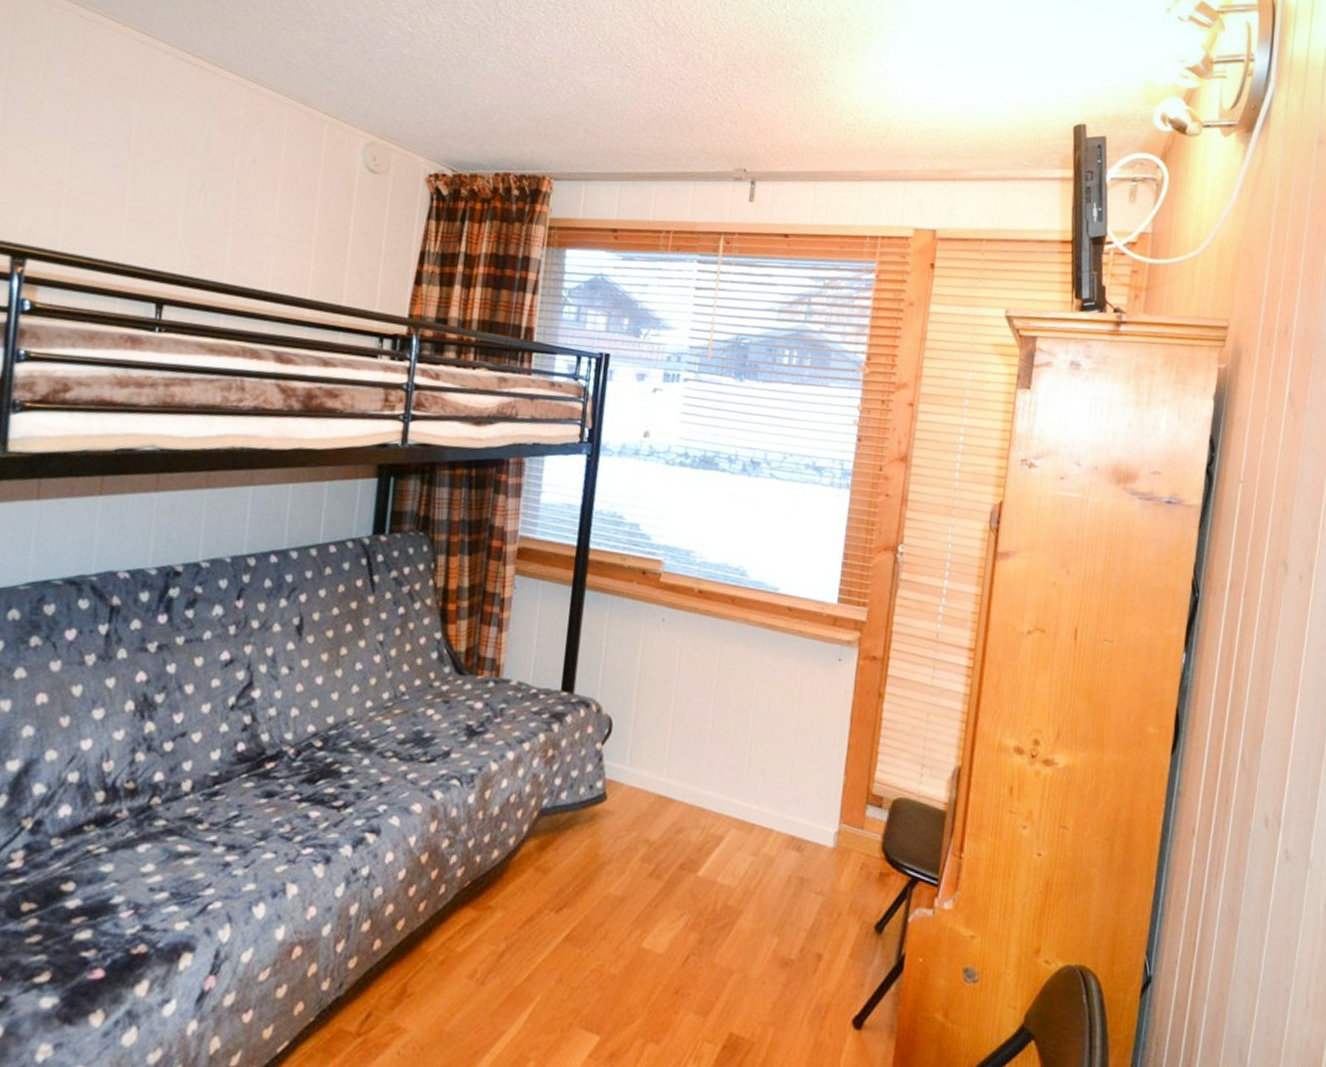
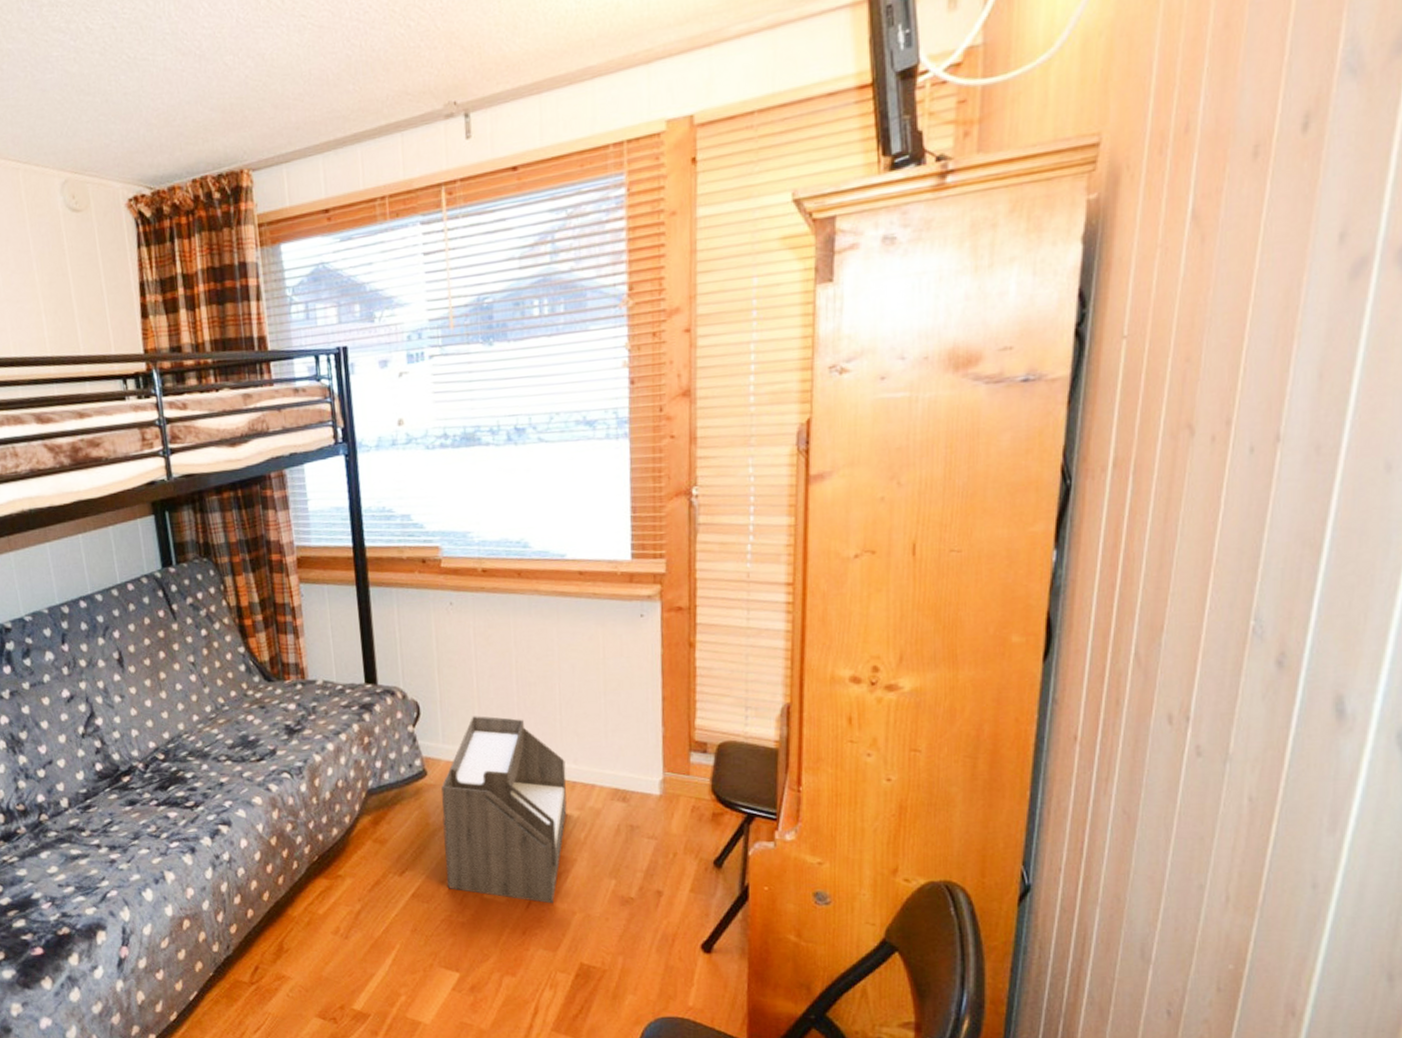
bed: none [605,740,748,960] -> present [441,716,567,904]

